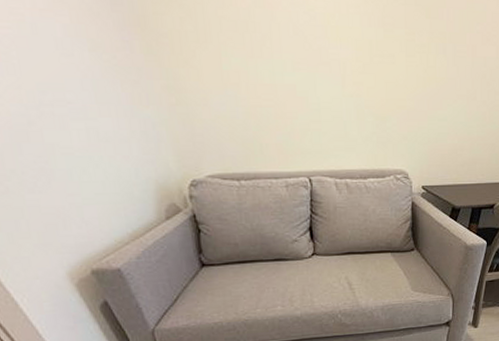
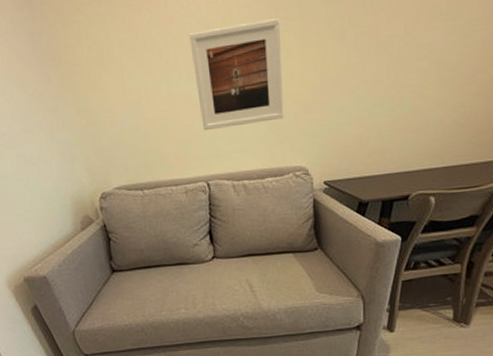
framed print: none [295,22,388,126] -> present [189,18,284,131]

